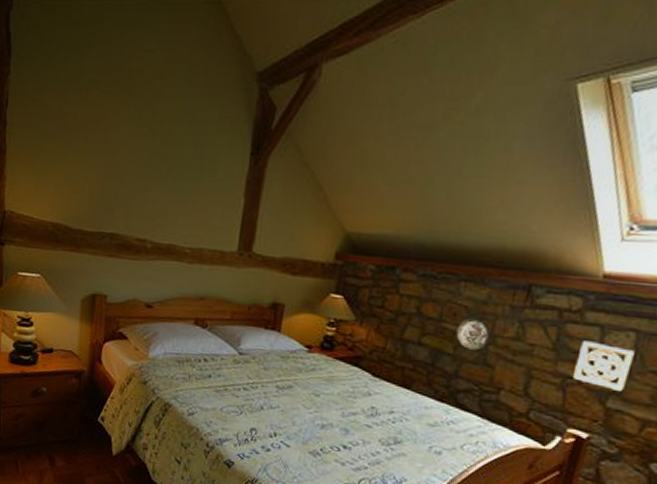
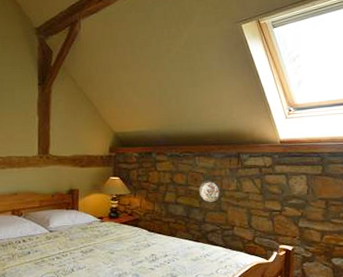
wall ornament: present [573,340,635,391] -> none [276,185,308,215]

